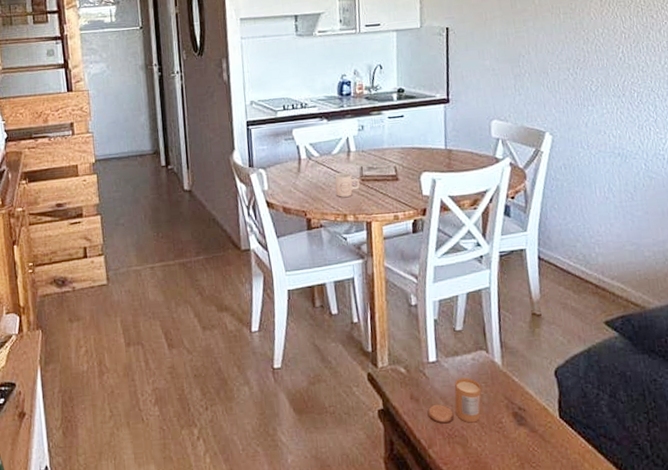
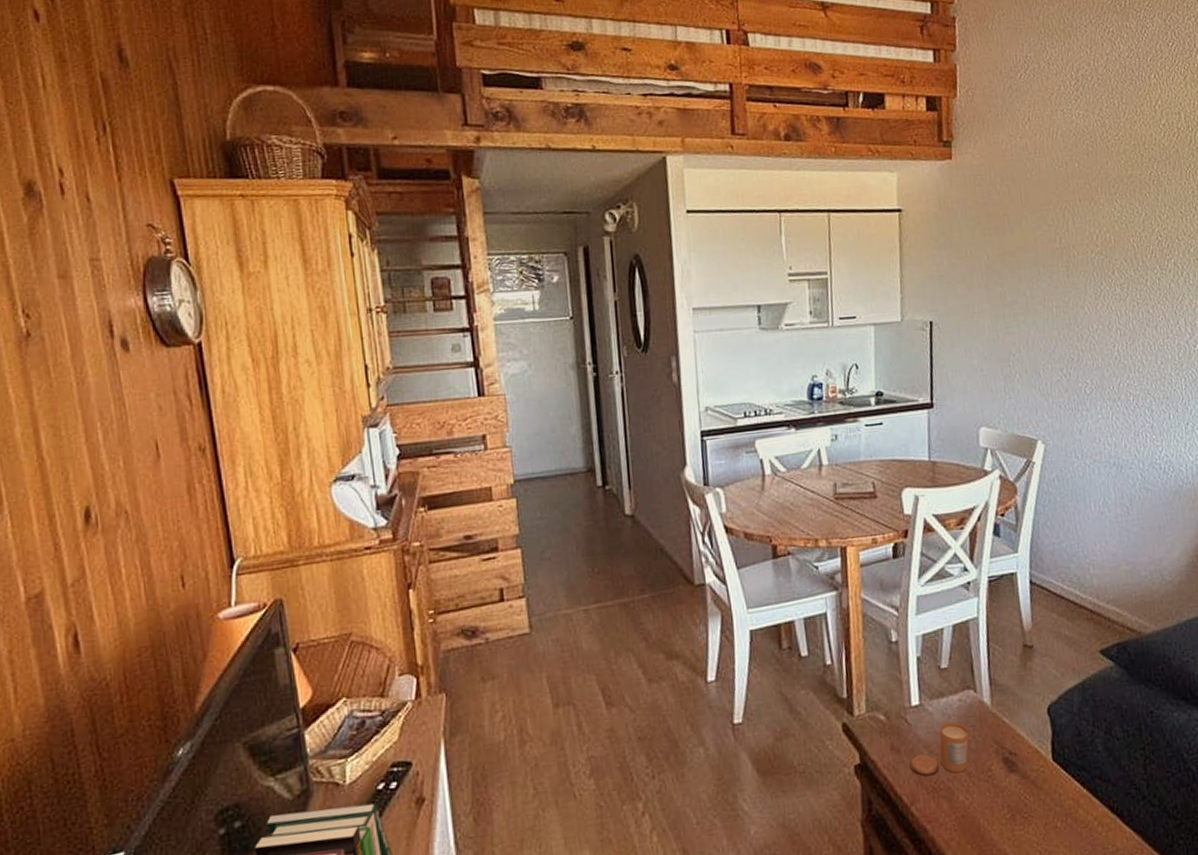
mug: present [335,172,360,197] -> none [804,490,833,519]

